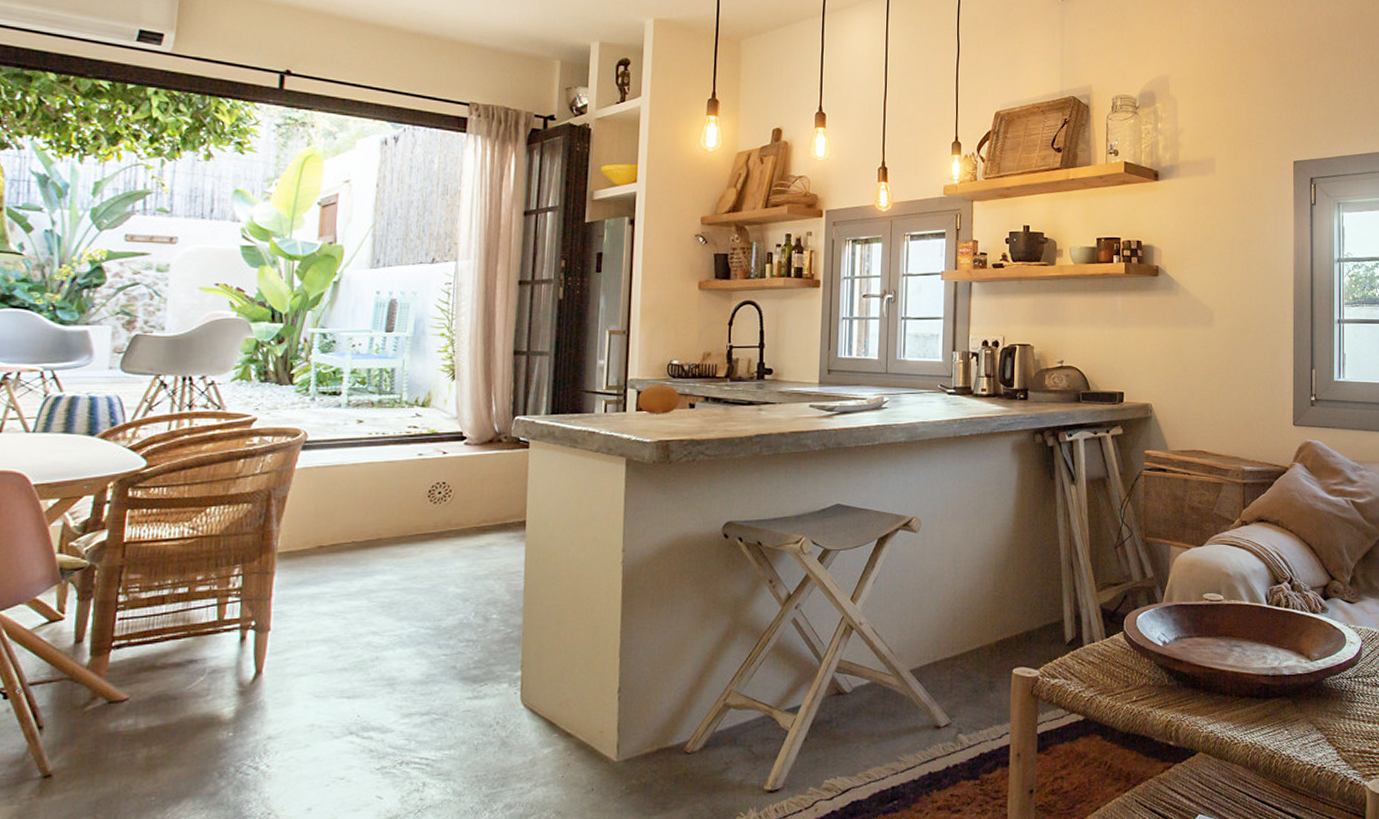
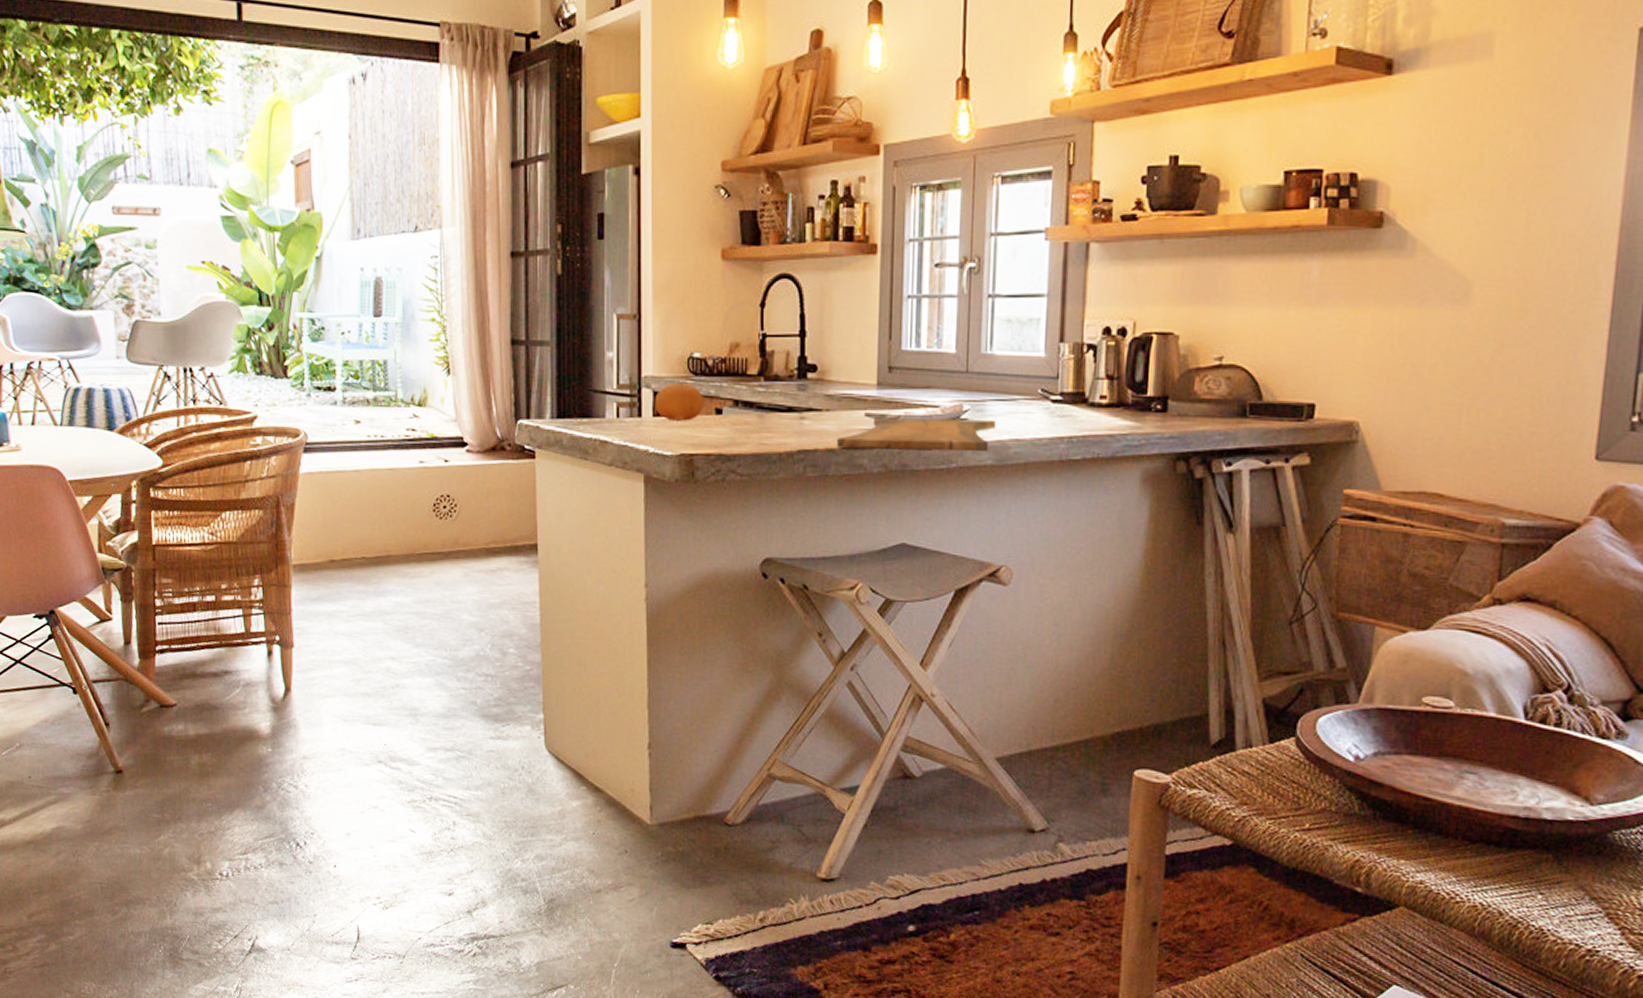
cutting board: none [786,408,908,432] -> present [836,417,997,452]

